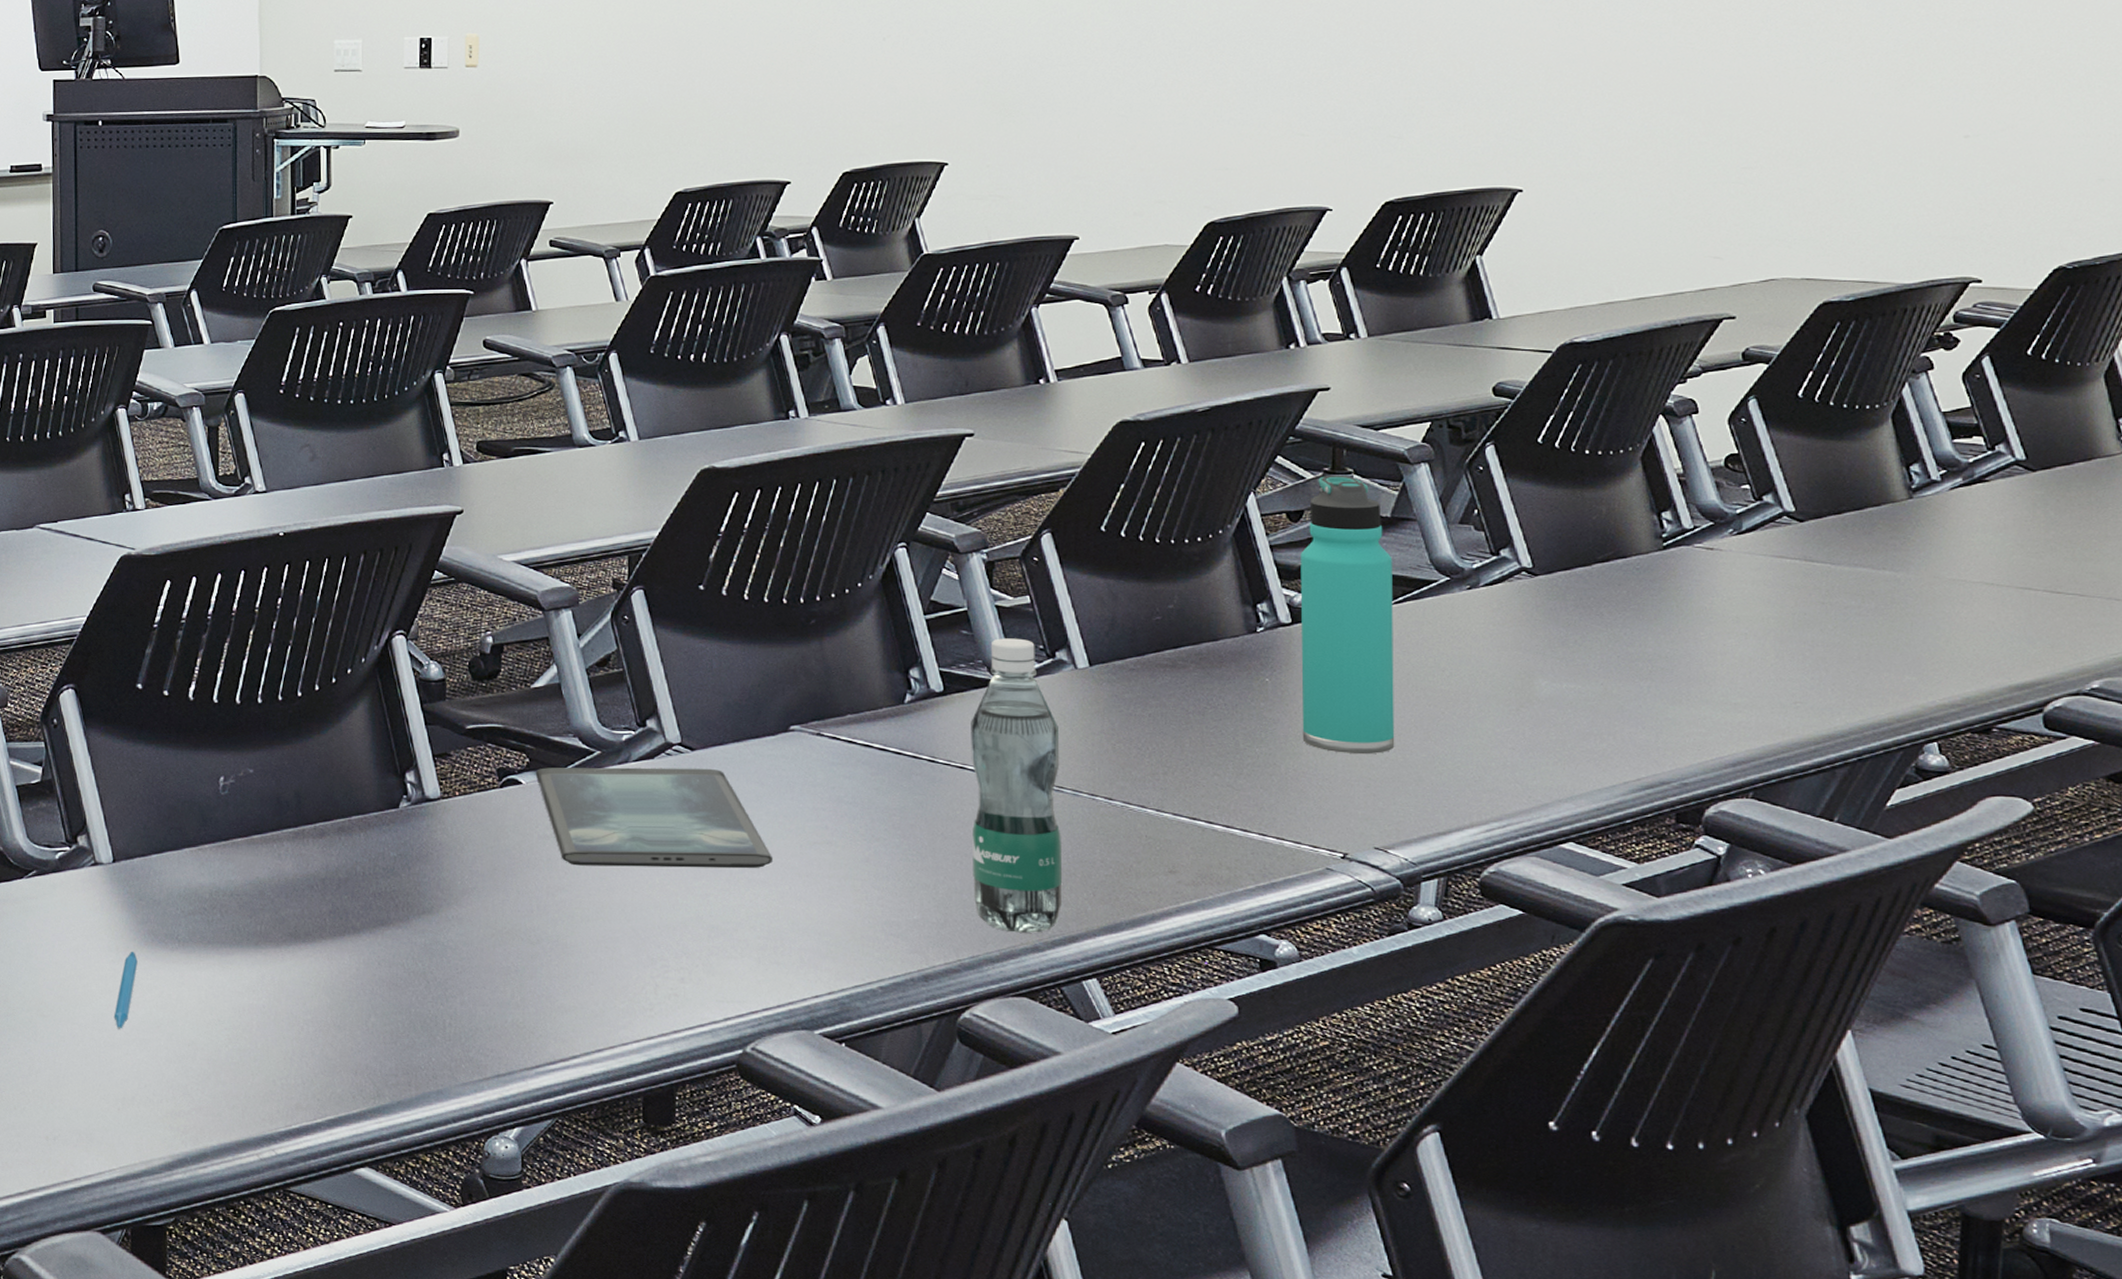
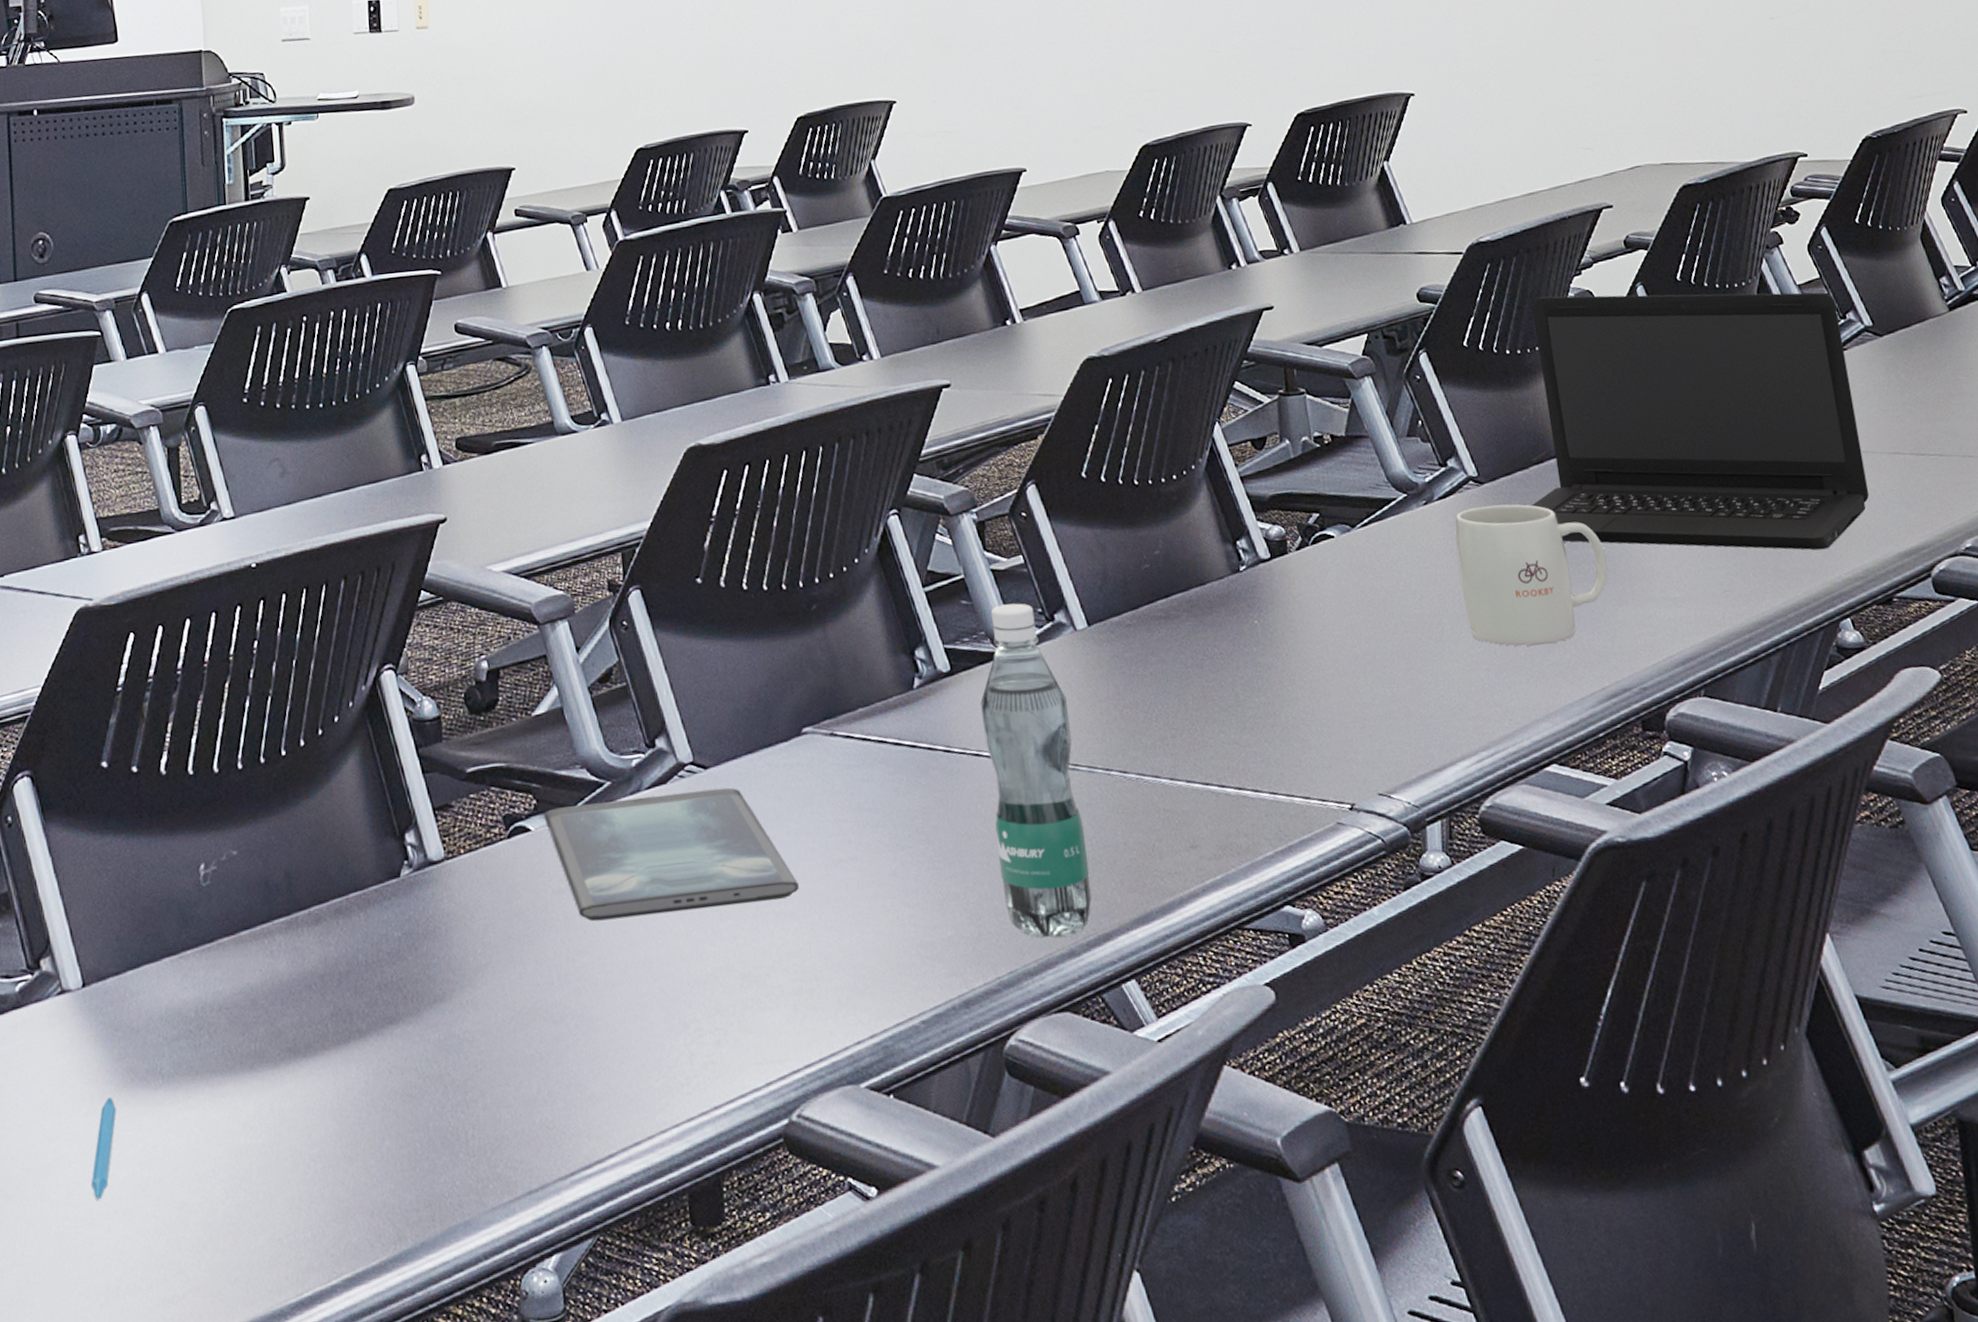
thermos bottle: present [1300,475,1395,754] -> none [1269,396,1382,694]
mug: none [1496,596,1665,733] -> present [1455,504,1608,647]
laptop: none [1588,401,1986,674] -> present [1531,292,1870,550]

